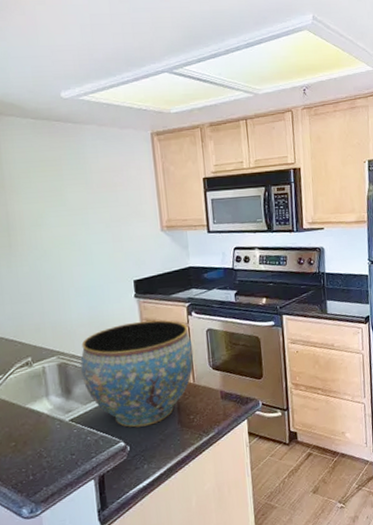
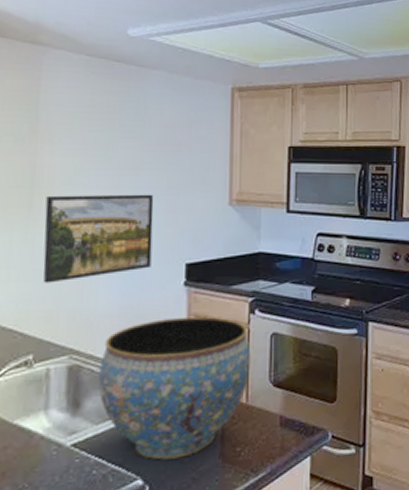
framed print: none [20,228,107,304] -> present [43,194,154,283]

